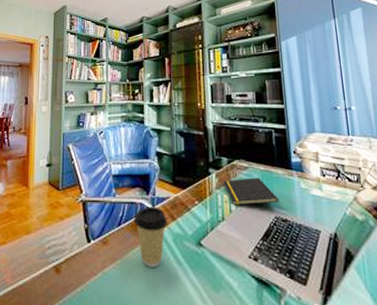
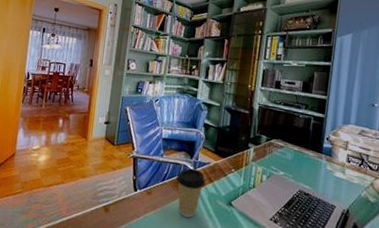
notepad: present [223,177,280,206] -> none [259,155,306,179]

